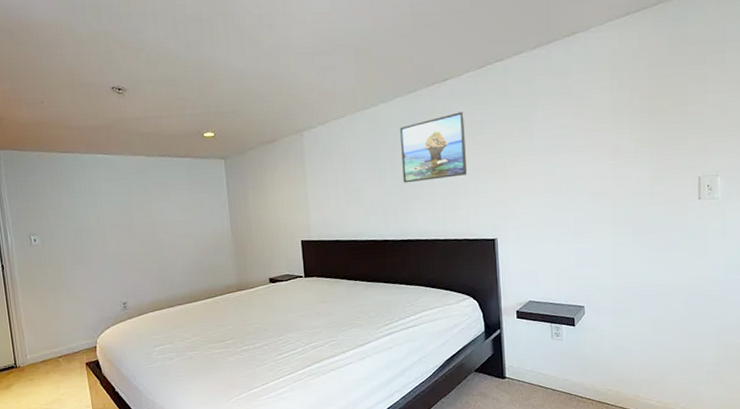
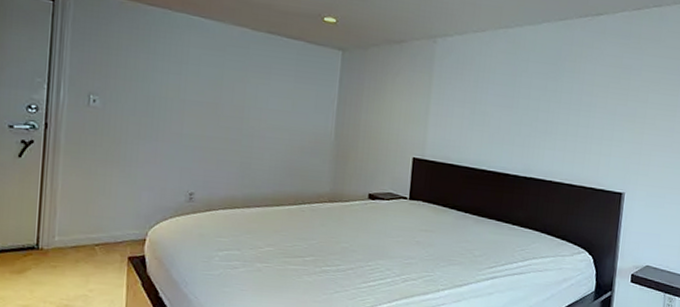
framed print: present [400,112,468,183] -> none [536,51,612,120]

